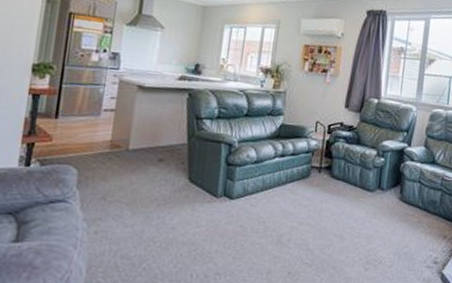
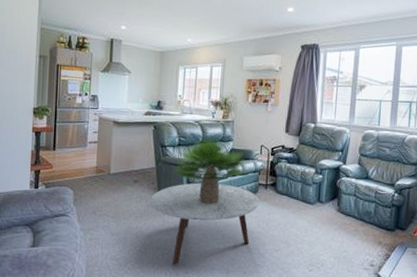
coffee table: none [177,163,312,266] -> present [150,182,260,266]
potted plant: none [210,109,298,190] -> present [174,136,246,204]

